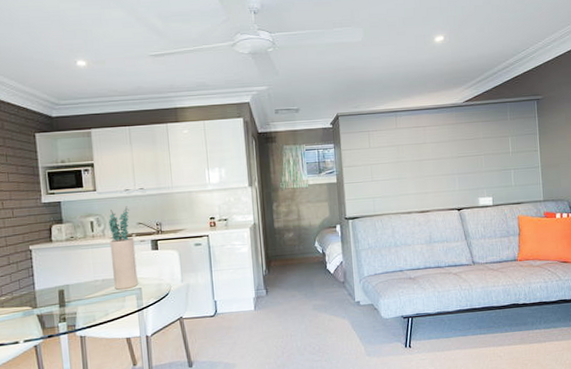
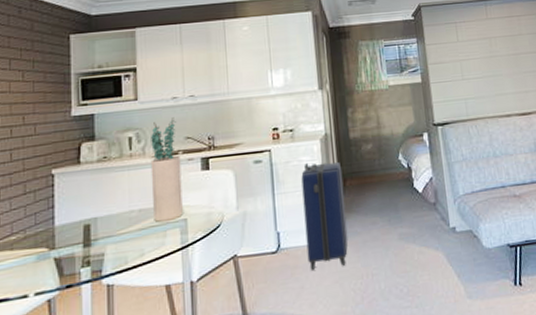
suitcase: none [234,246,272,331] -> present [301,162,348,270]

